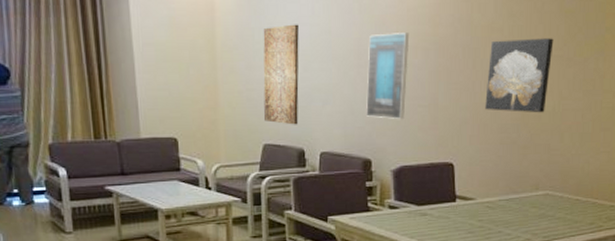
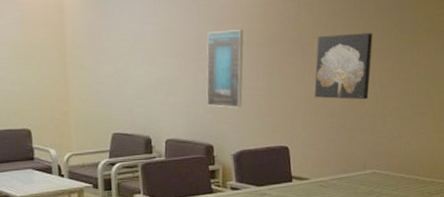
wall art: present [263,24,299,125] -> none [109,23,145,115]

